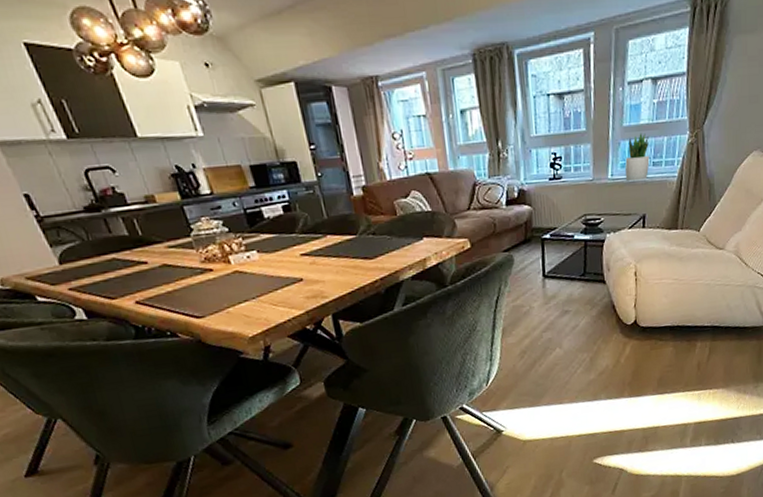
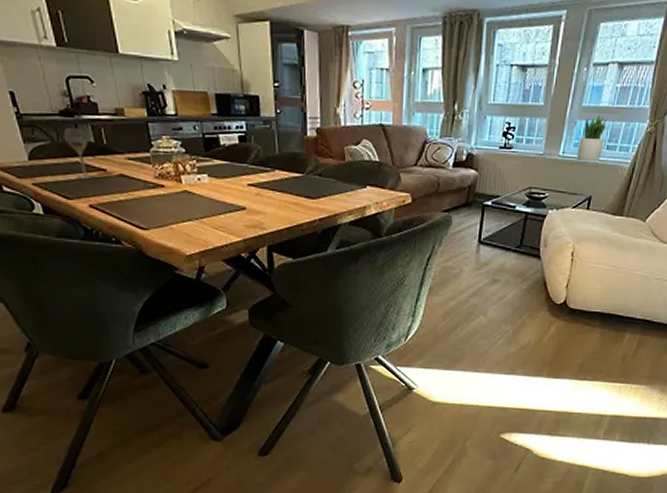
wineglass: none [93,221,137,277] -> present [63,127,96,180]

